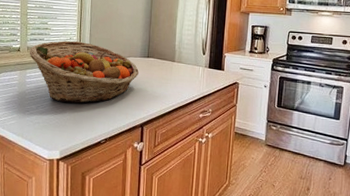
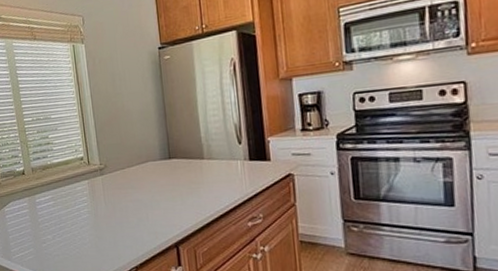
fruit basket: present [29,40,139,103] -> none [34,152,162,228]

